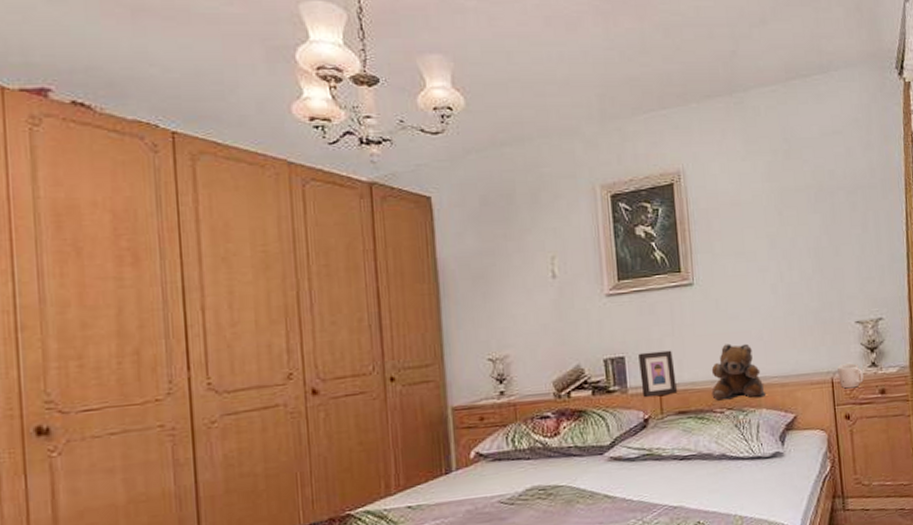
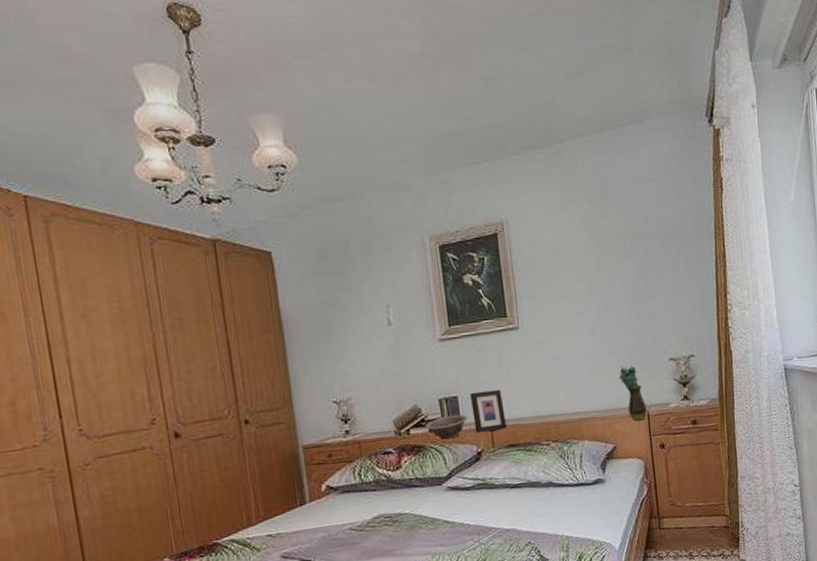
decorative bowl: none [588,376,635,405] -> present [426,414,468,440]
teddy bear: present [711,343,767,402] -> none [537,381,588,435]
vase: none [800,327,832,389] -> present [618,365,648,421]
mug: present [837,363,864,389] -> none [653,397,677,421]

